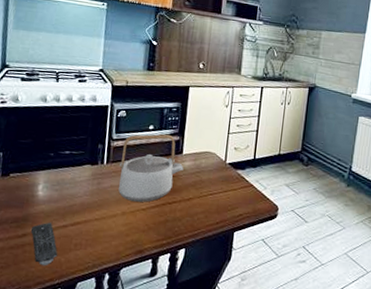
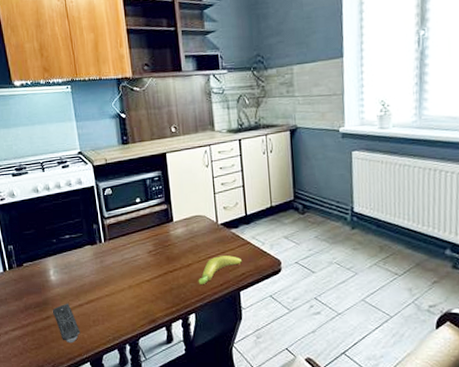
teapot: present [118,134,184,202] -> none [116,204,177,274]
banana: none [195,194,243,220] -> present [198,255,243,284]

